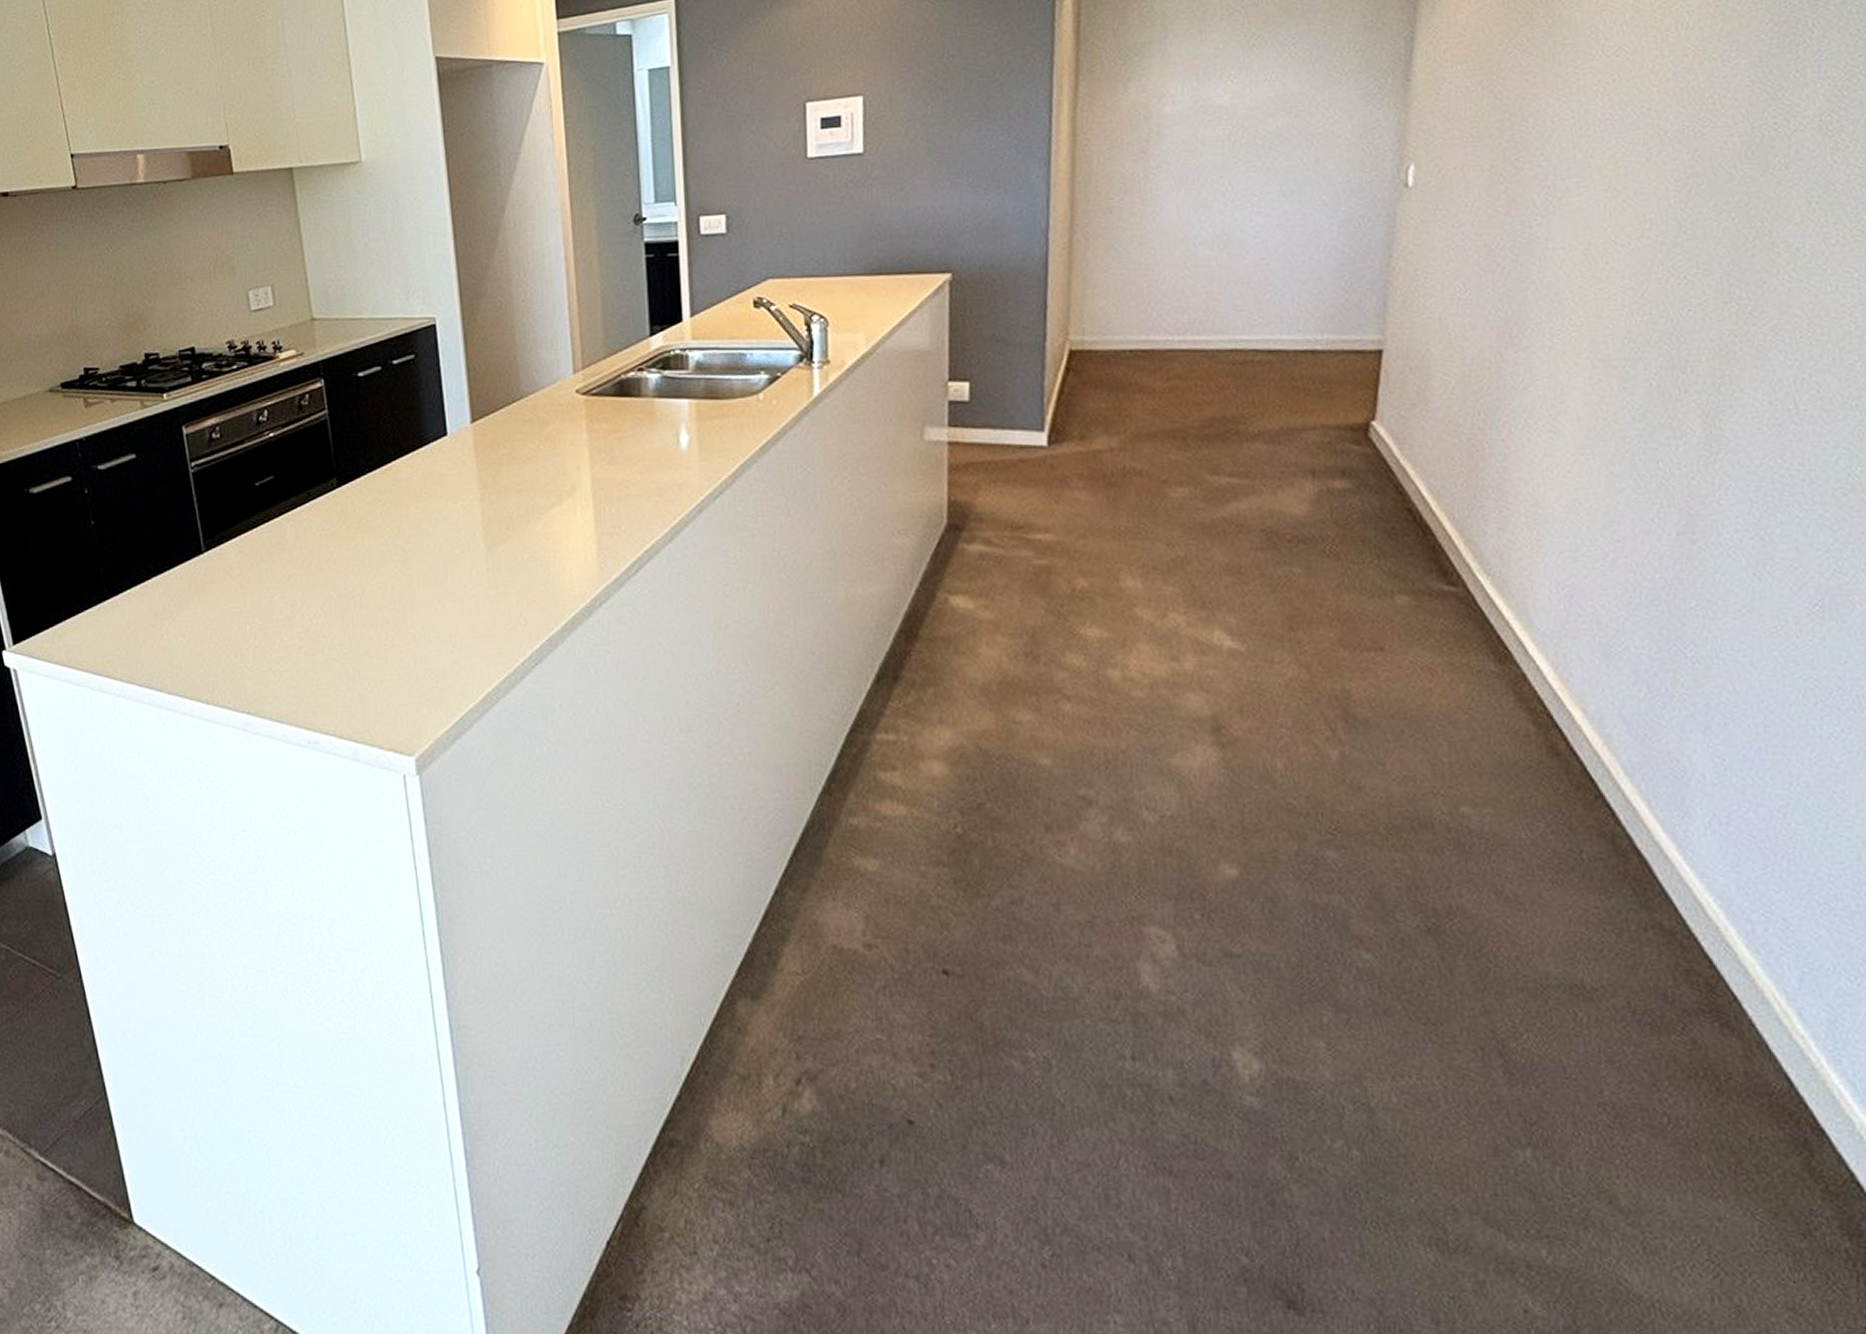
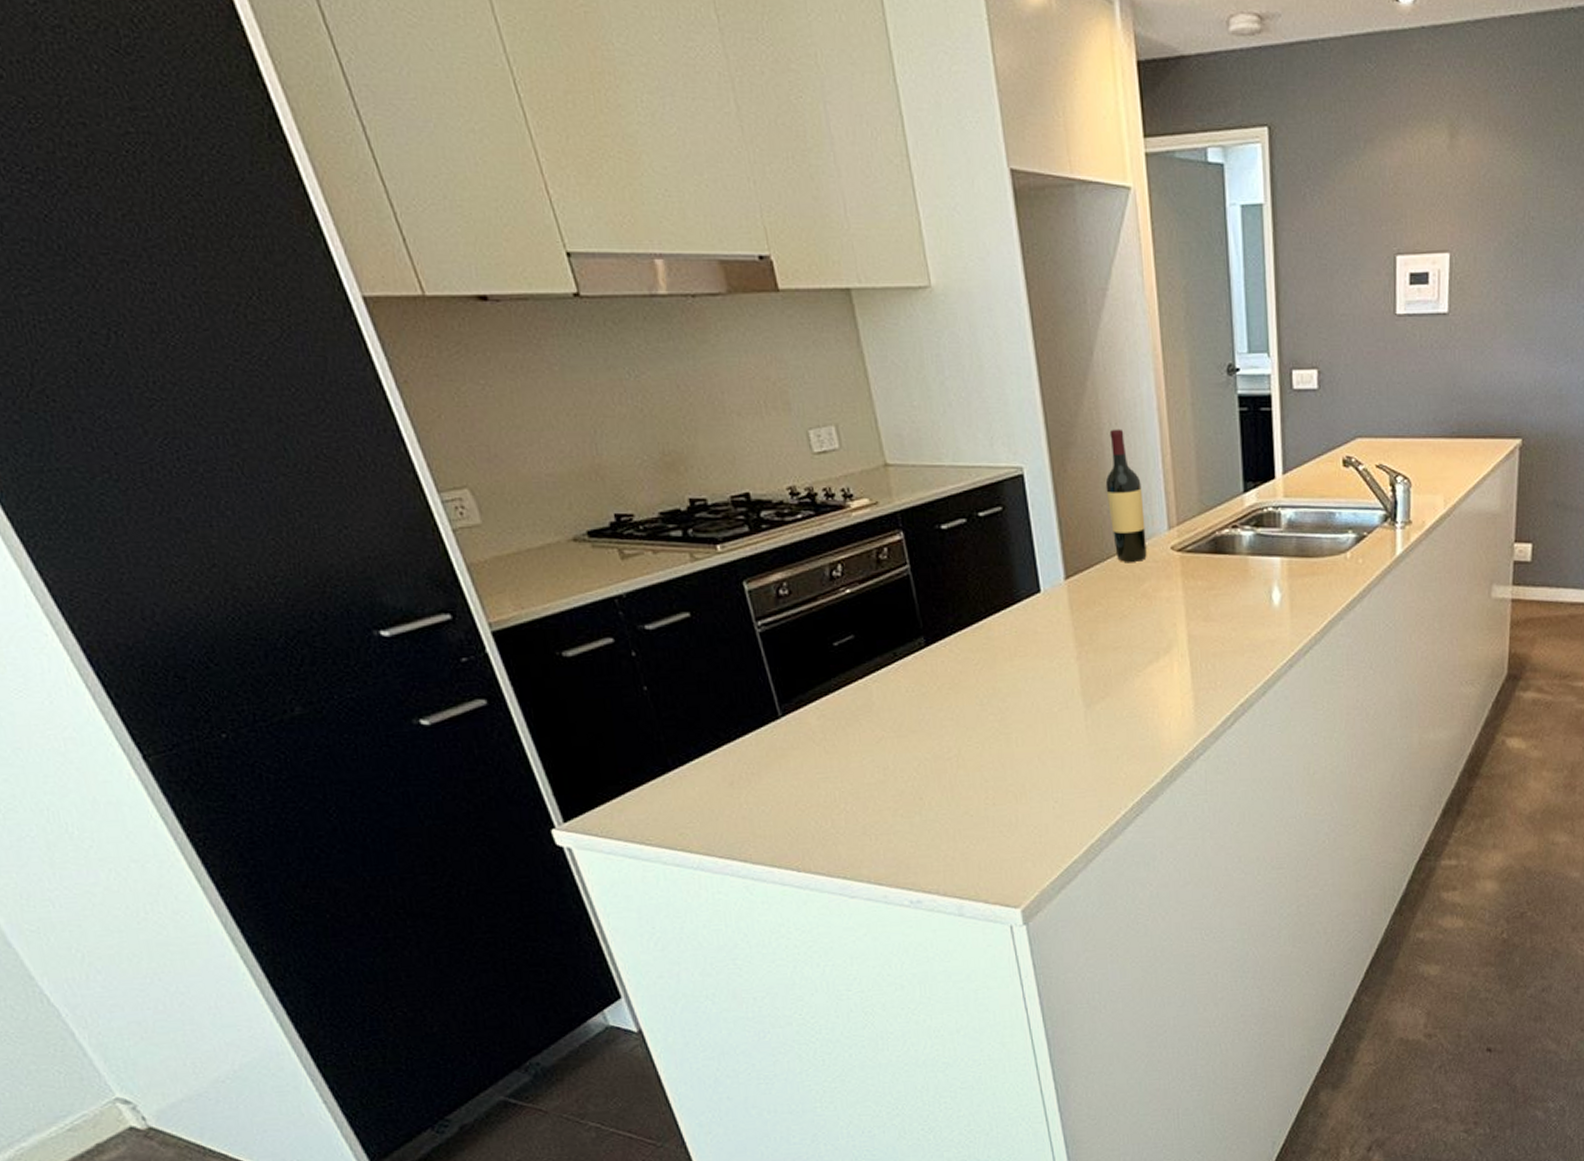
wine bottle: none [513,279,552,406] -> present [1105,429,1147,562]

